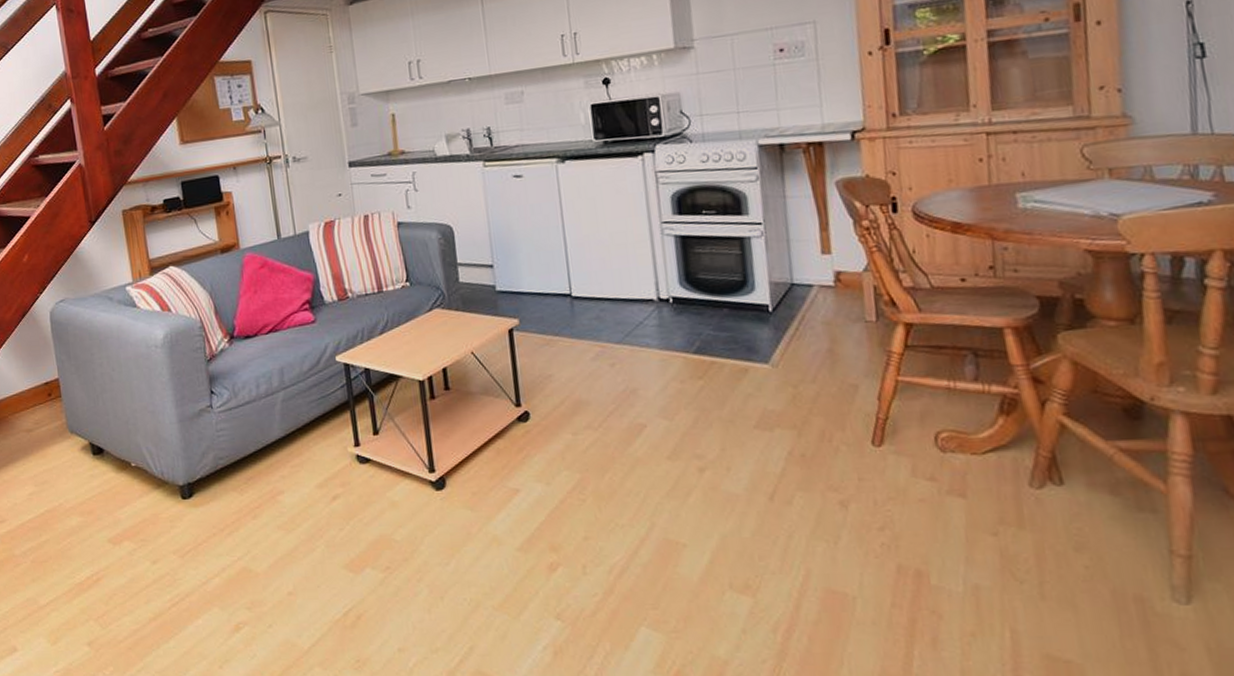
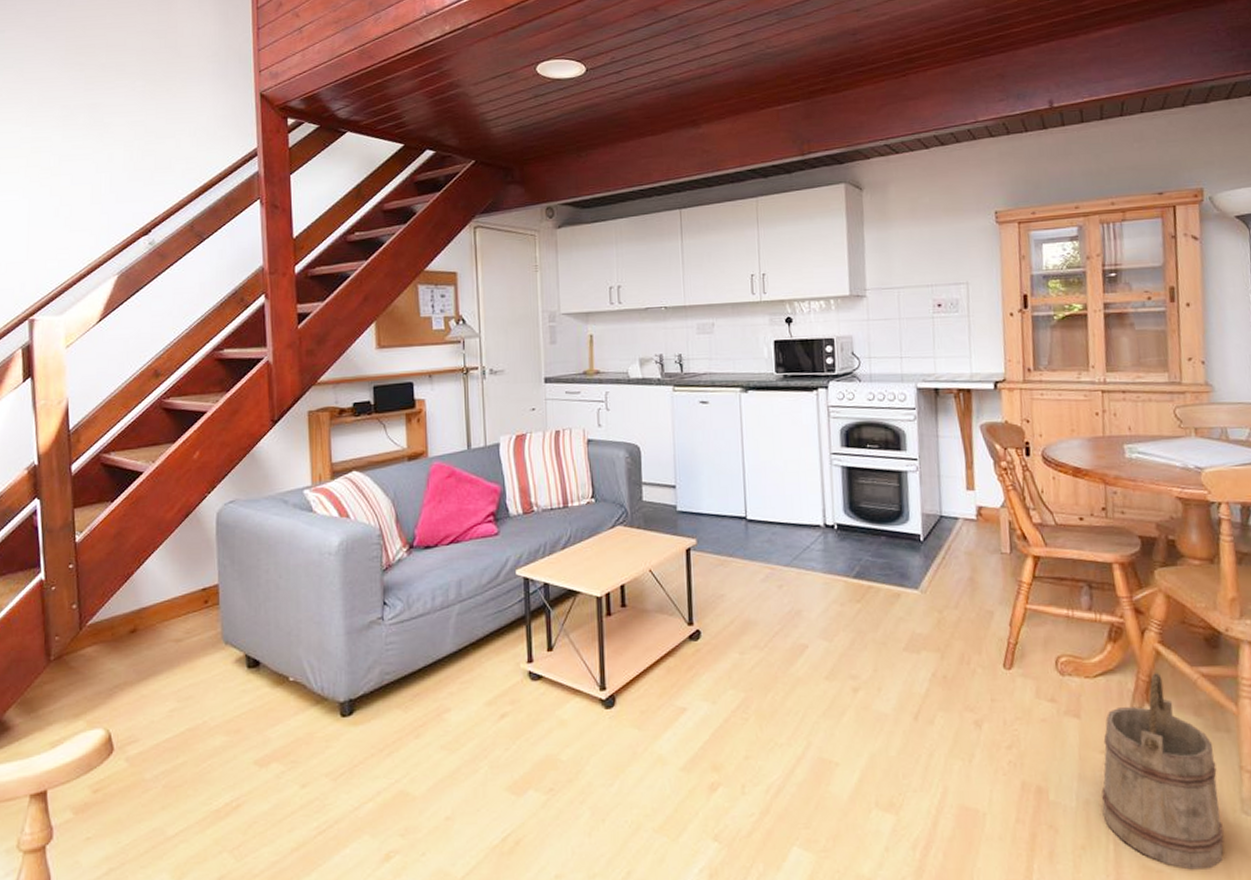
bucket: none [993,447,1149,661] -> present [1101,672,1224,870]

